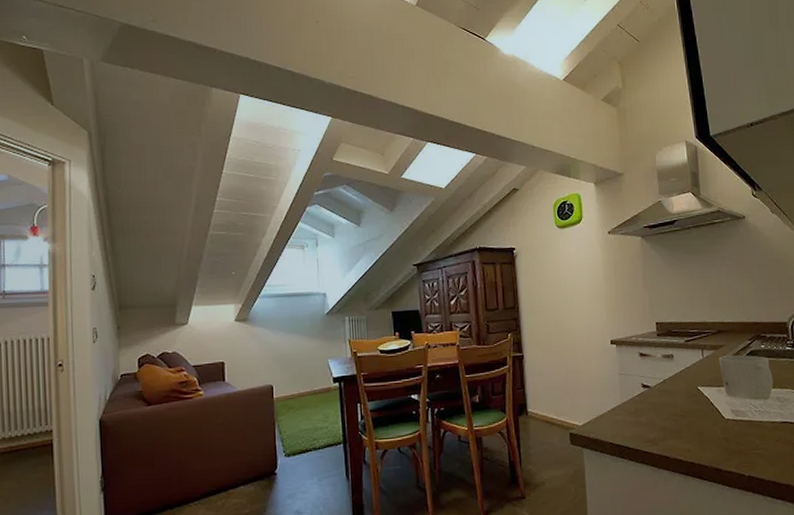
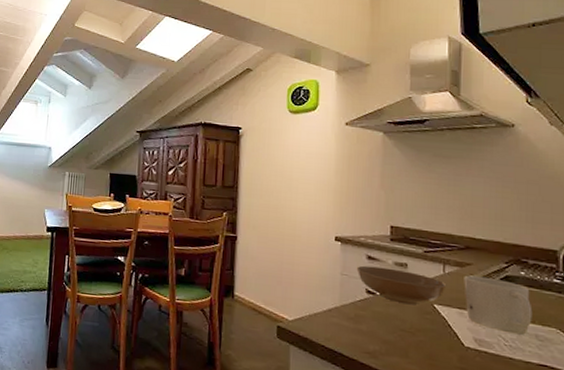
bowl: none [632,361,706,391] -> present [356,265,447,305]

